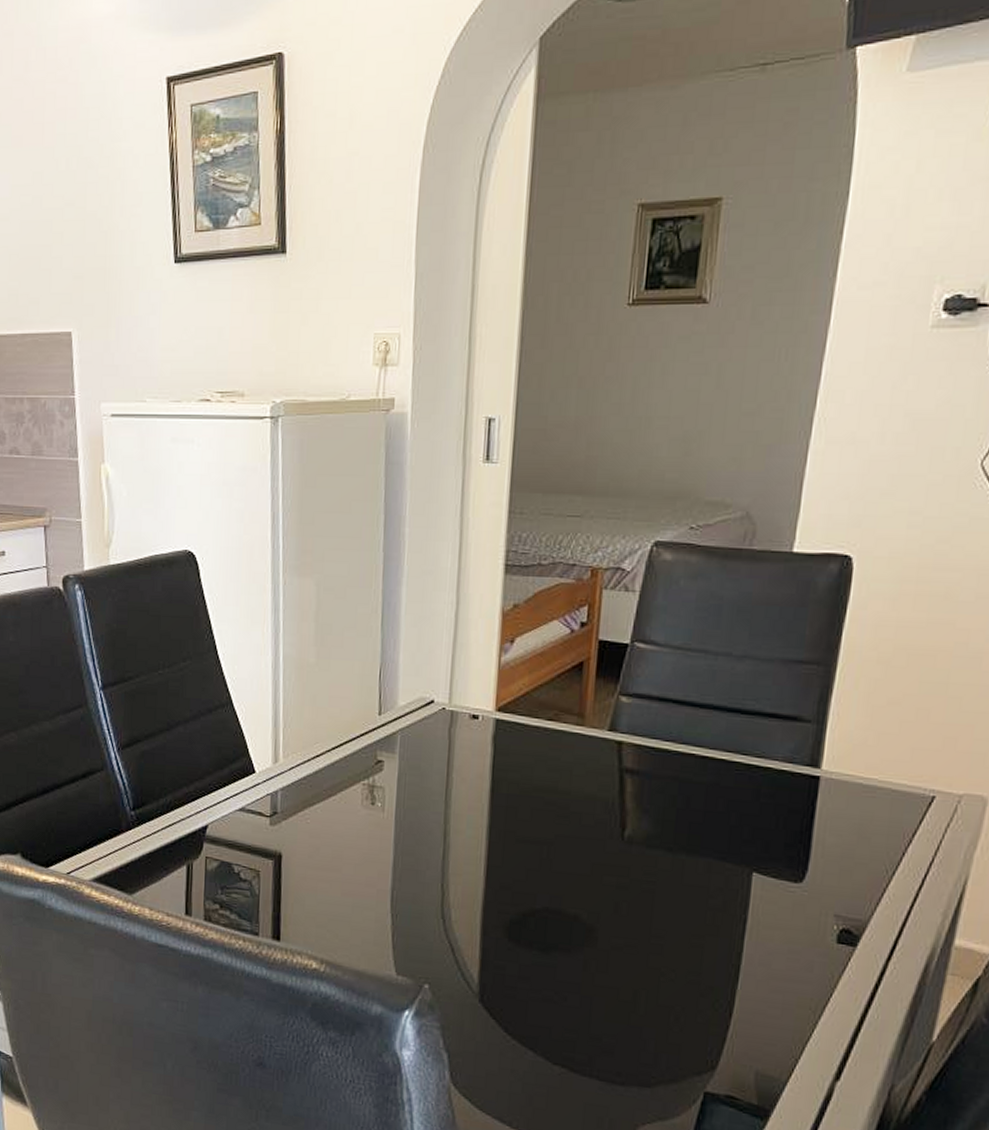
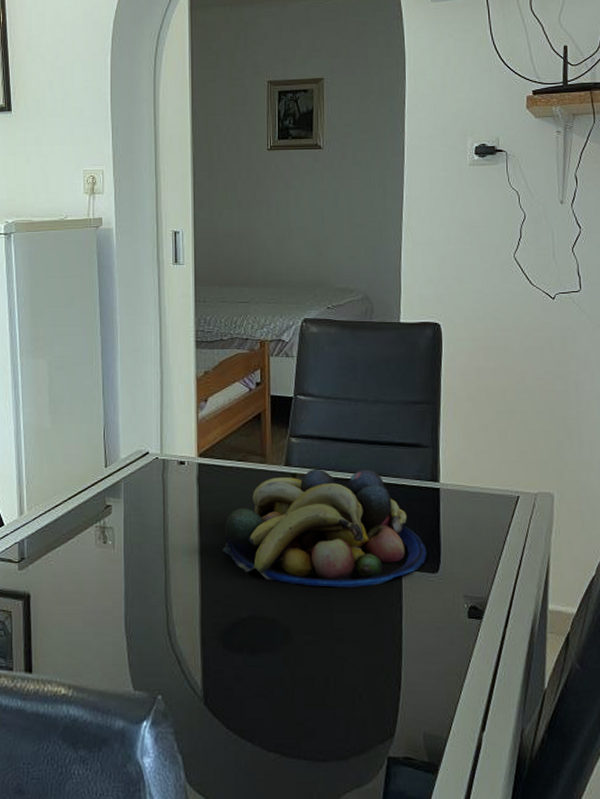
fruit bowl: none [517,737,791,890] -> present [222,468,427,587]

